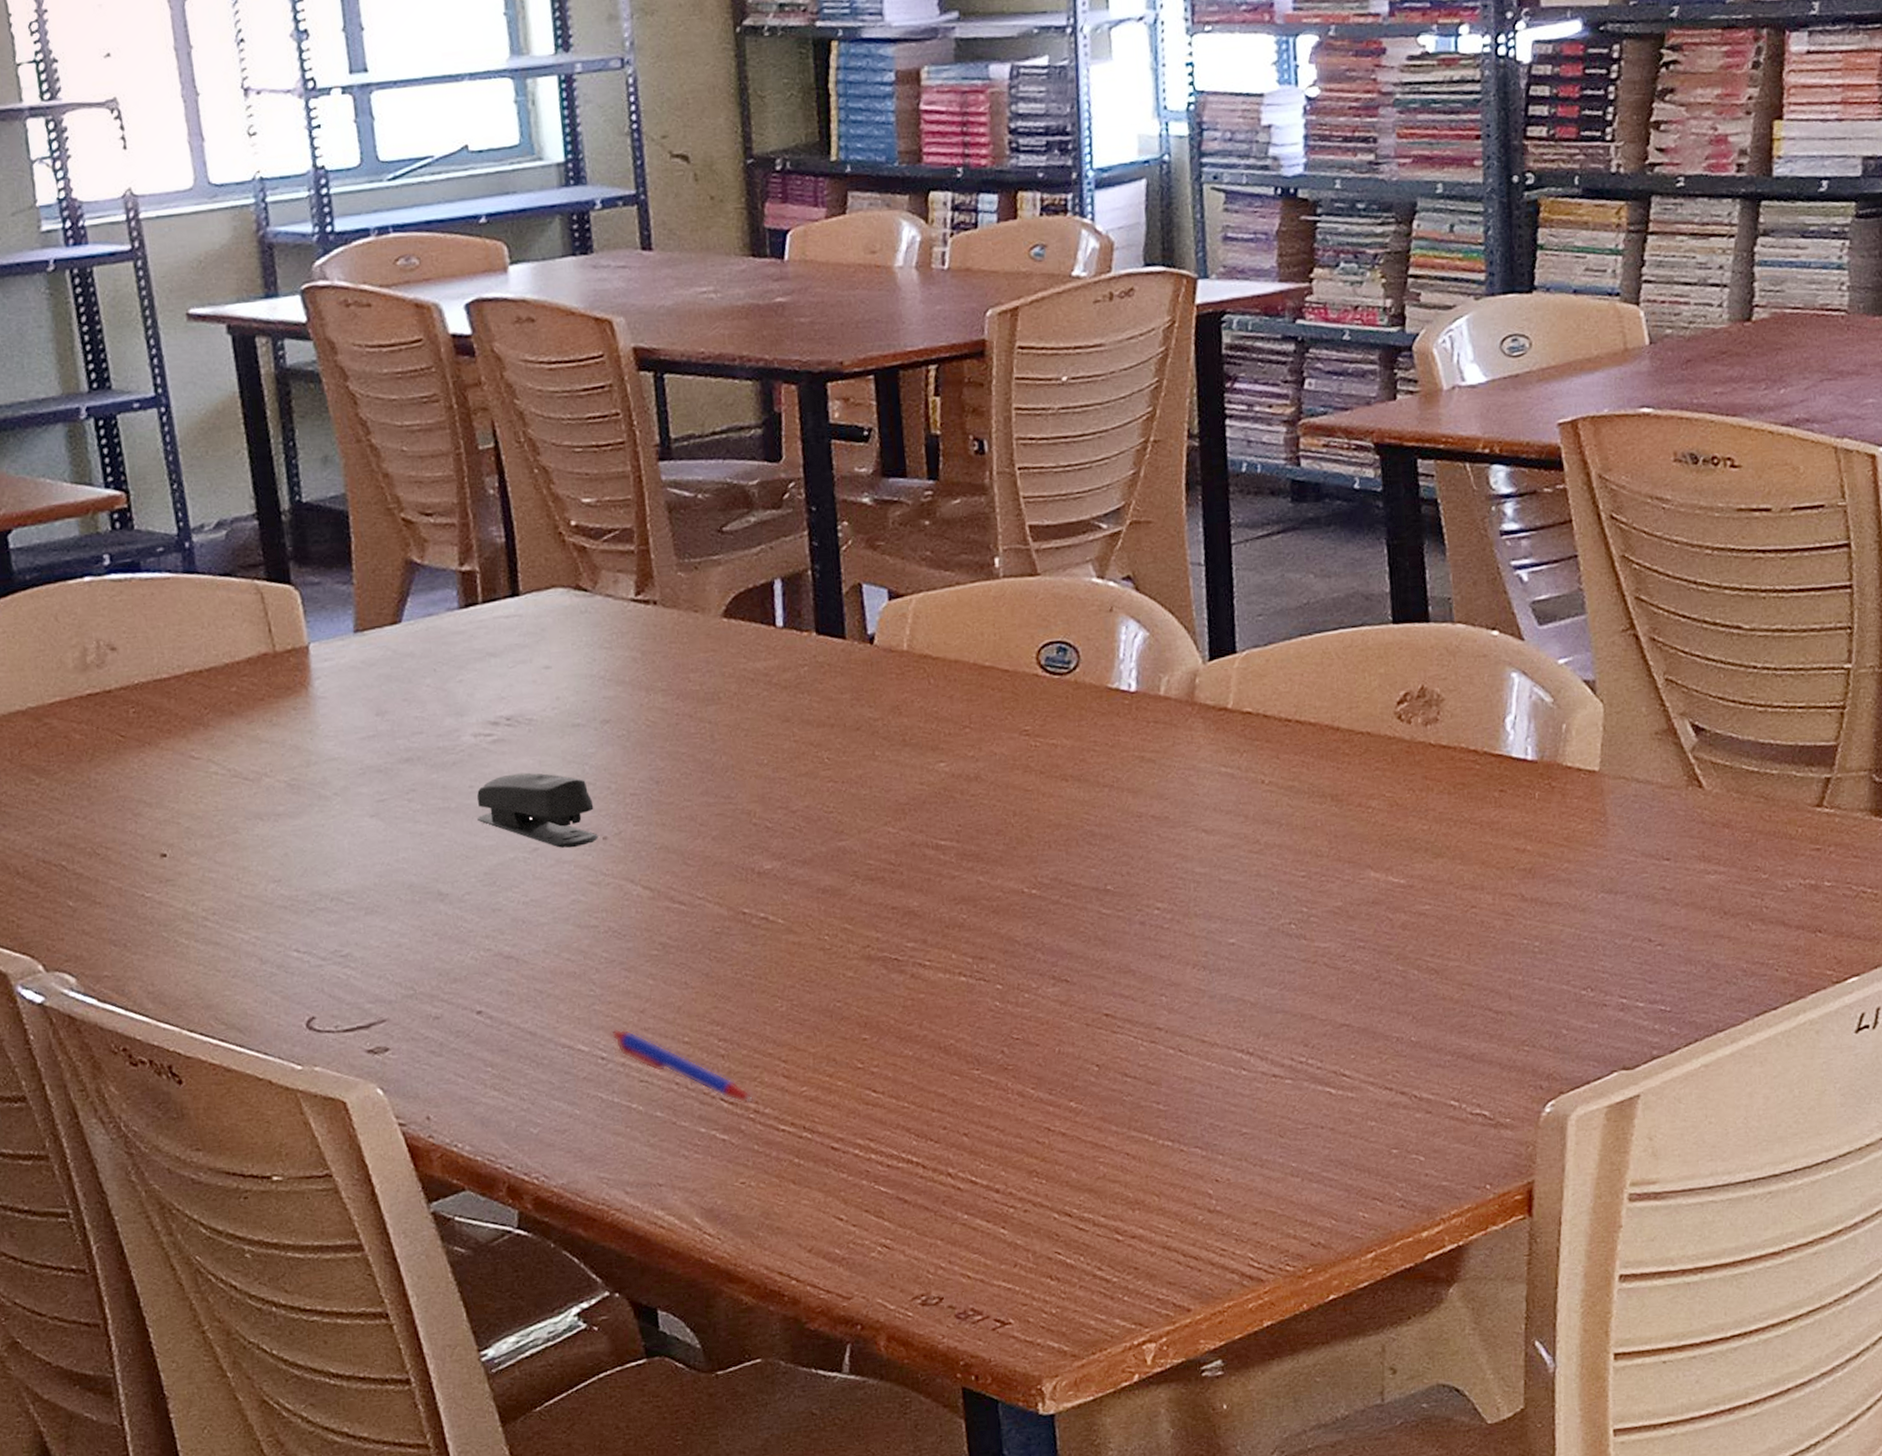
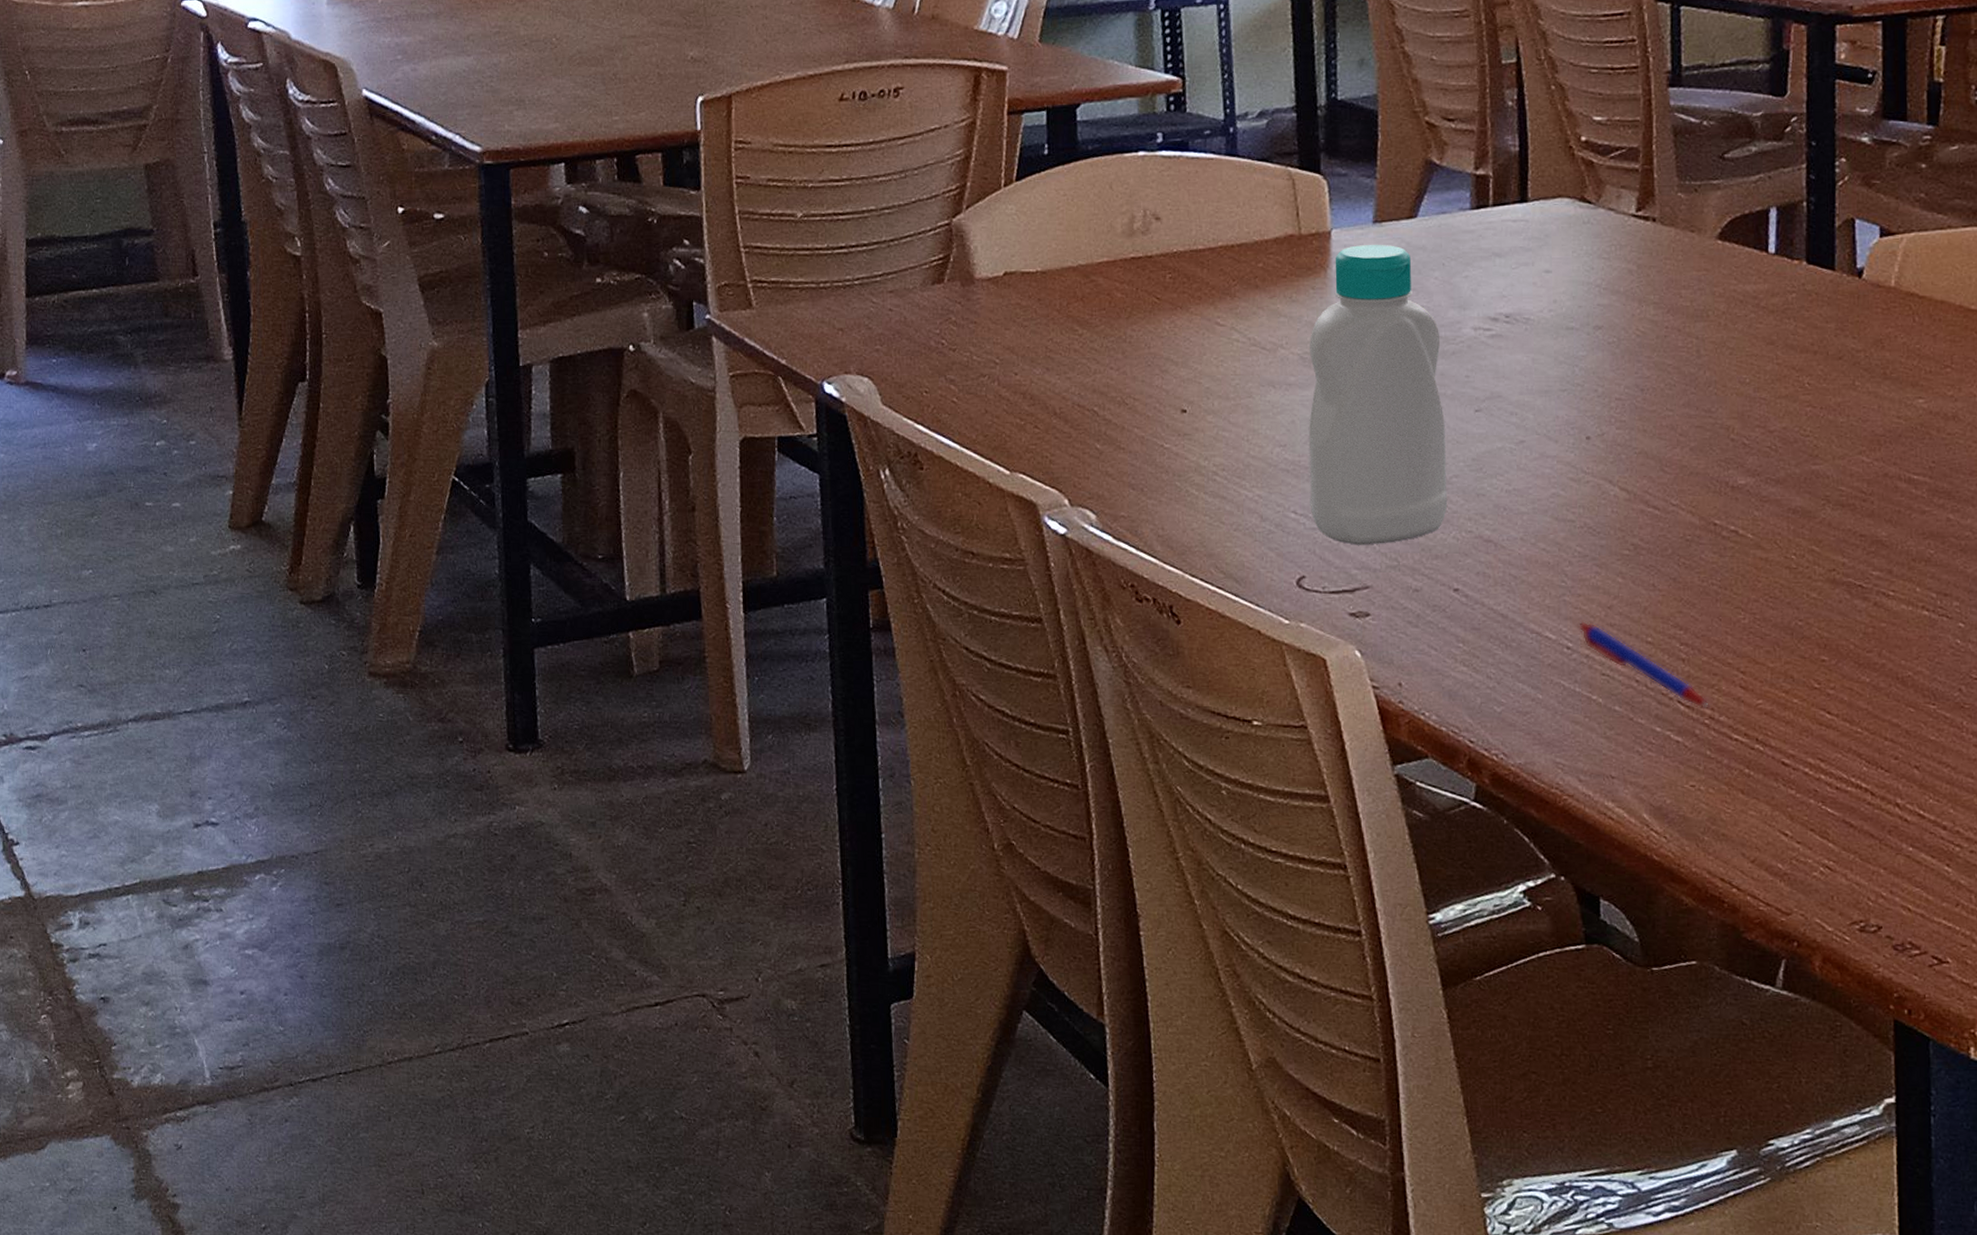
bottle: none [296,654,462,978] -> present [1308,244,1448,545]
stapler: present [477,772,599,848] -> none [1470,368,1582,444]

